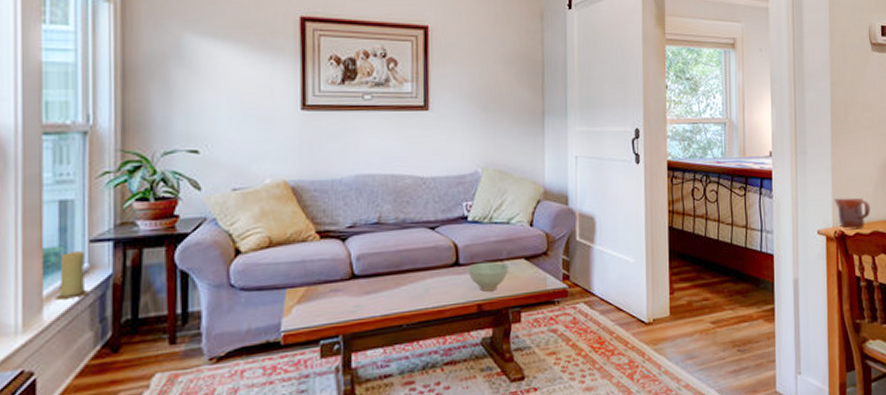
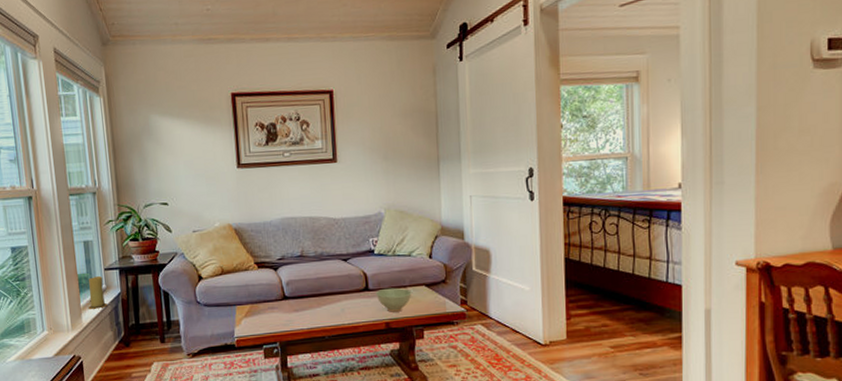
mug: present [834,197,870,229] -> none [758,227,805,260]

